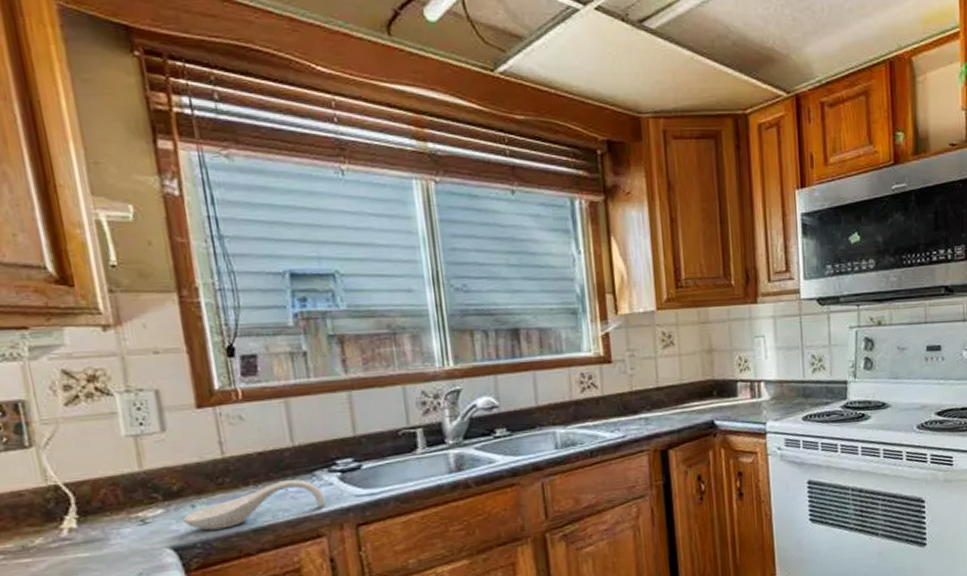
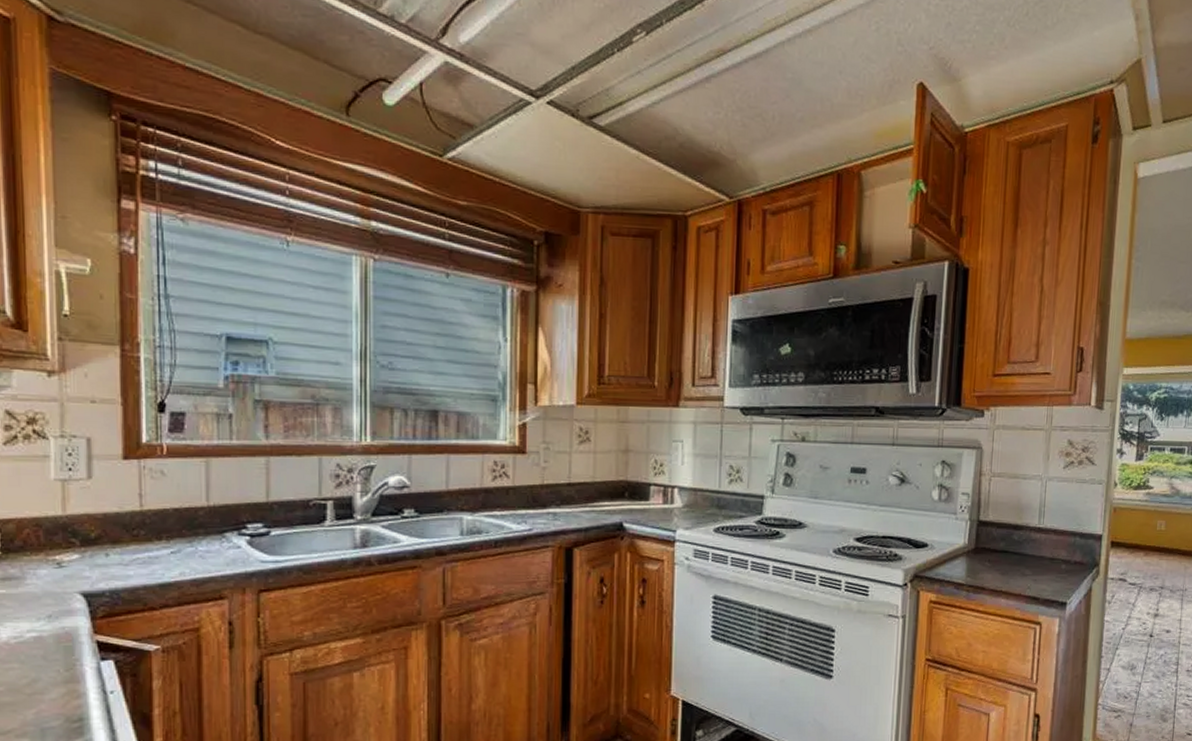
spoon rest: present [182,479,325,531] -> none [95,539,231,581]

